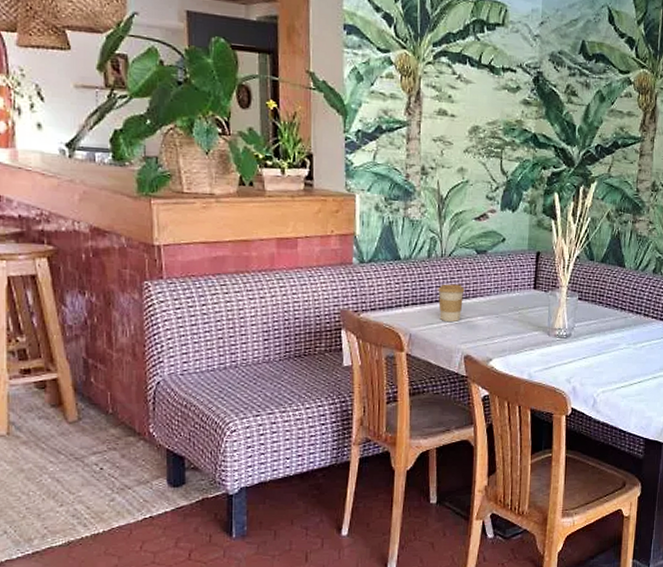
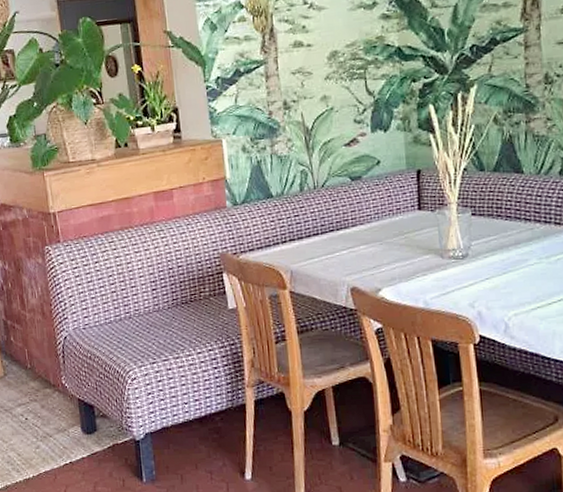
coffee cup: present [438,284,465,322] -> none [314,214,343,254]

